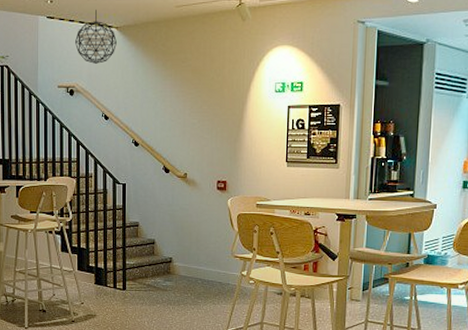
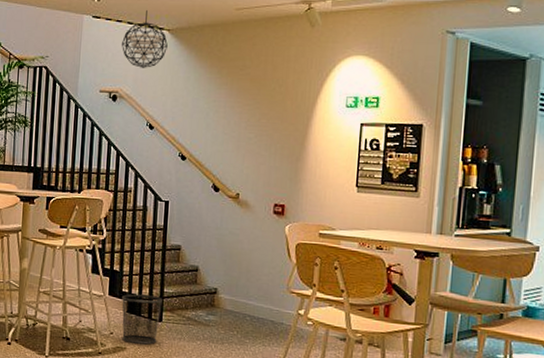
waste bin: none [90,267,125,311] -> present [122,294,162,345]

